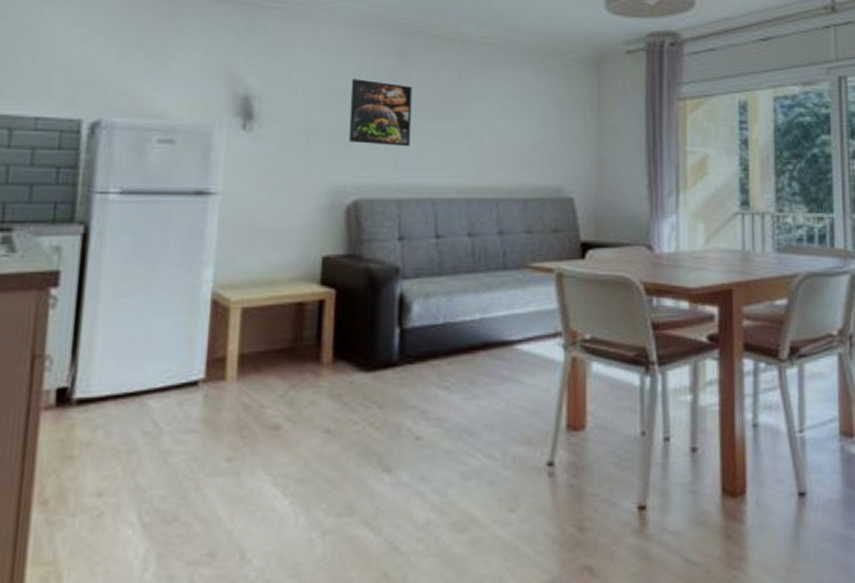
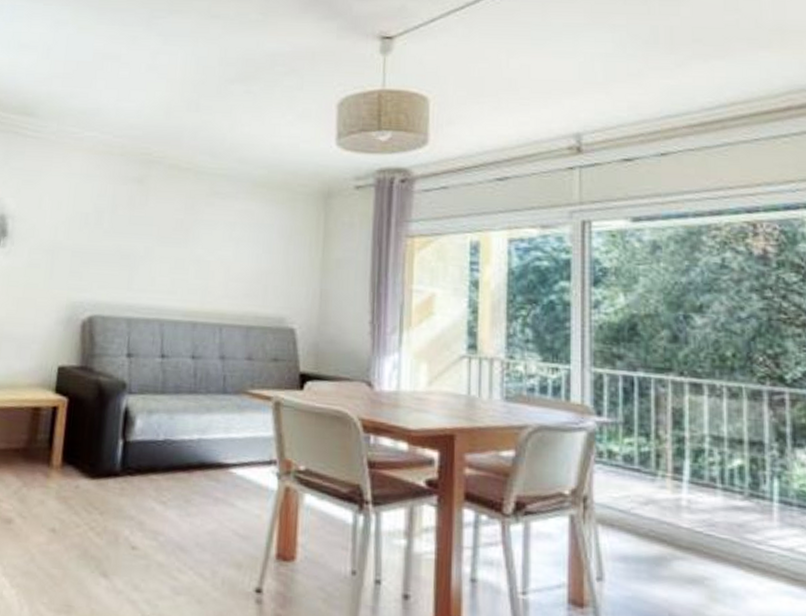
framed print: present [348,79,413,147] -> none [88,203,148,269]

